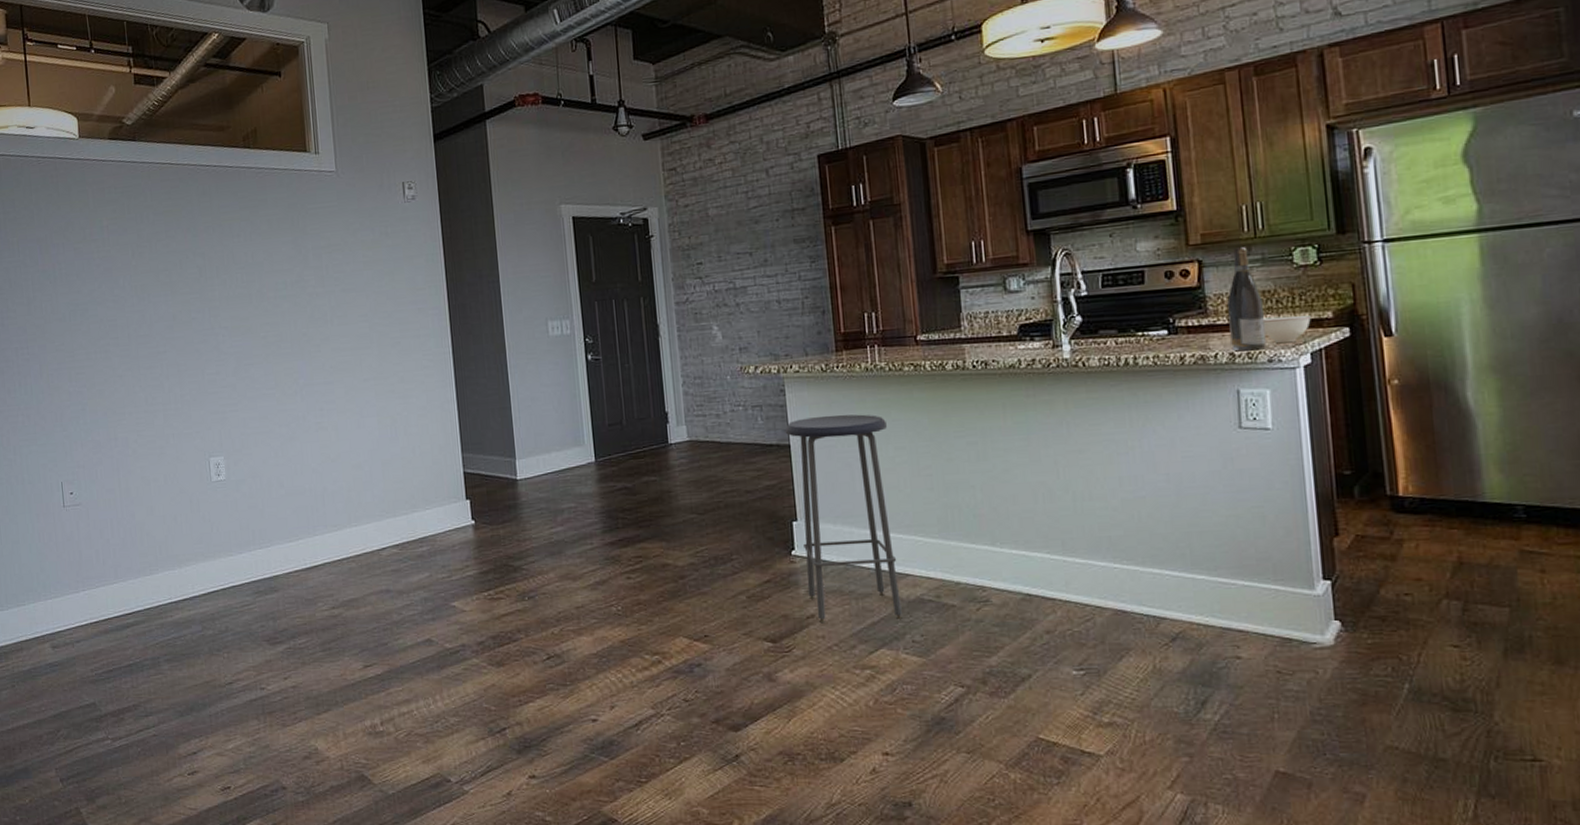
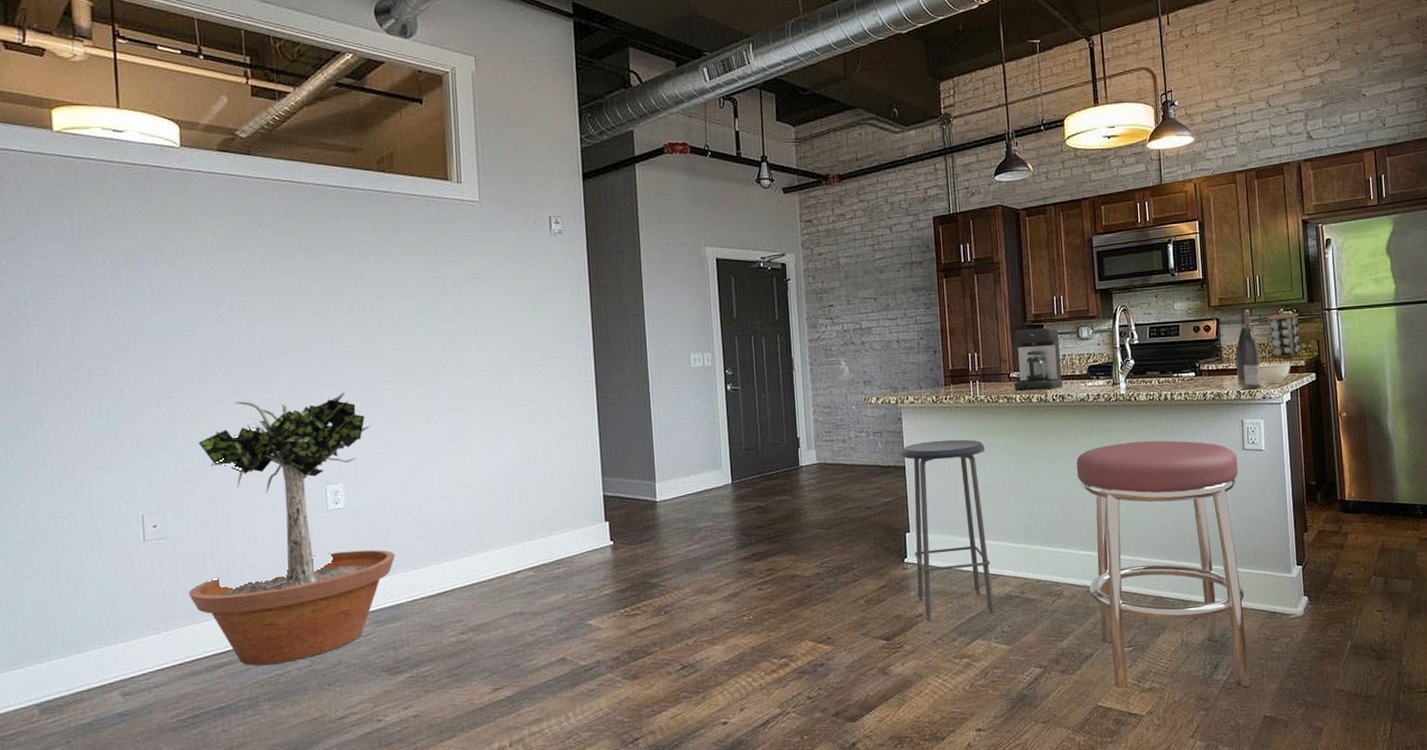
potted tree: none [100,367,271,628] -> present [188,392,395,666]
coffee maker: none [922,279,985,357] -> present [1014,327,1063,392]
bar stool: none [1004,416,1254,733] -> present [1076,440,1250,688]
spice rack: none [1272,243,1330,310] -> present [1266,308,1303,359]

